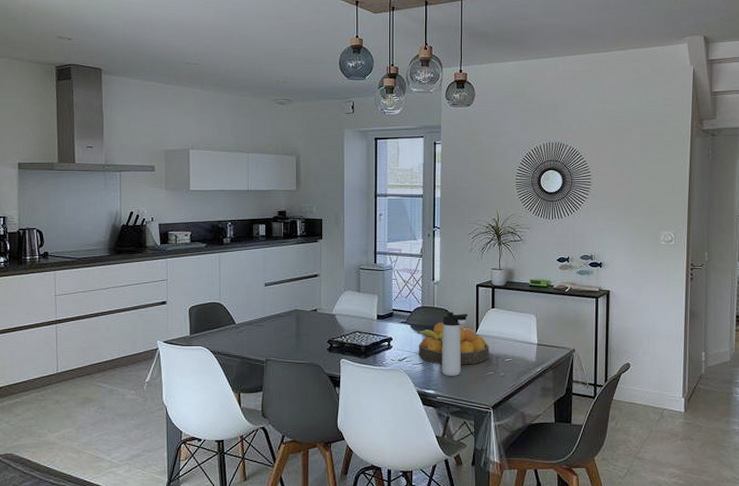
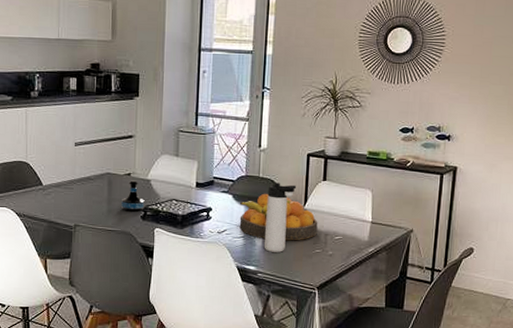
tequila bottle: none [309,316,330,345] -> present [121,180,145,212]

